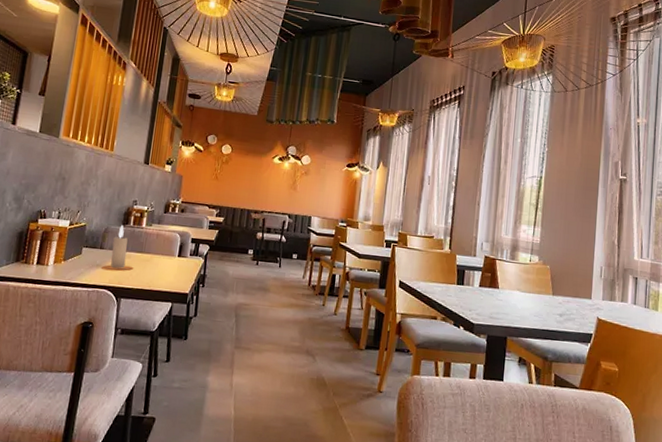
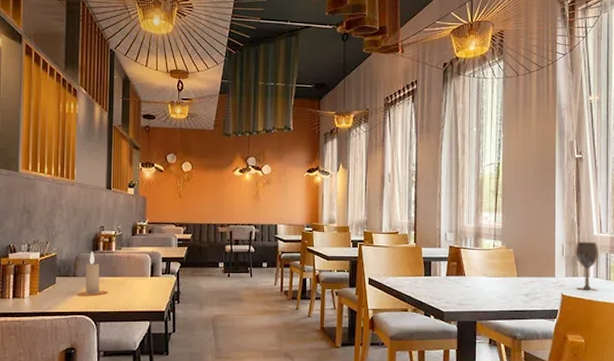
wine glass: none [612,265,639,318] -> present [575,241,599,291]

